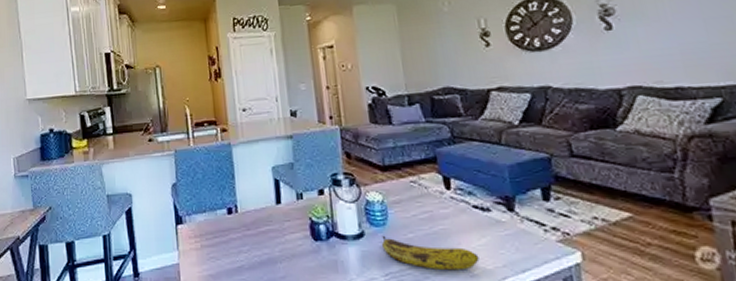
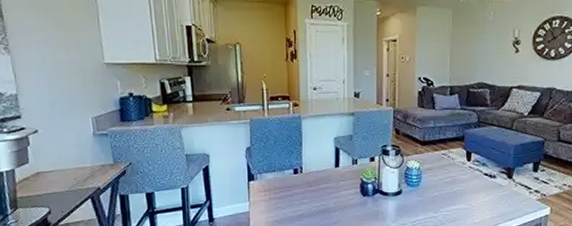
fruit: present [381,235,480,271] -> none [413,193,482,219]

